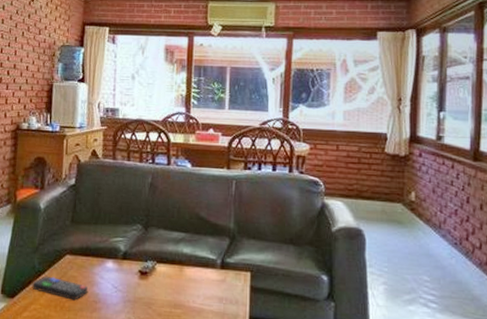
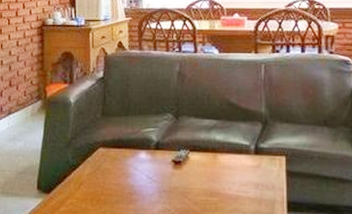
remote control: present [32,275,89,301] -> none [67,169,123,193]

